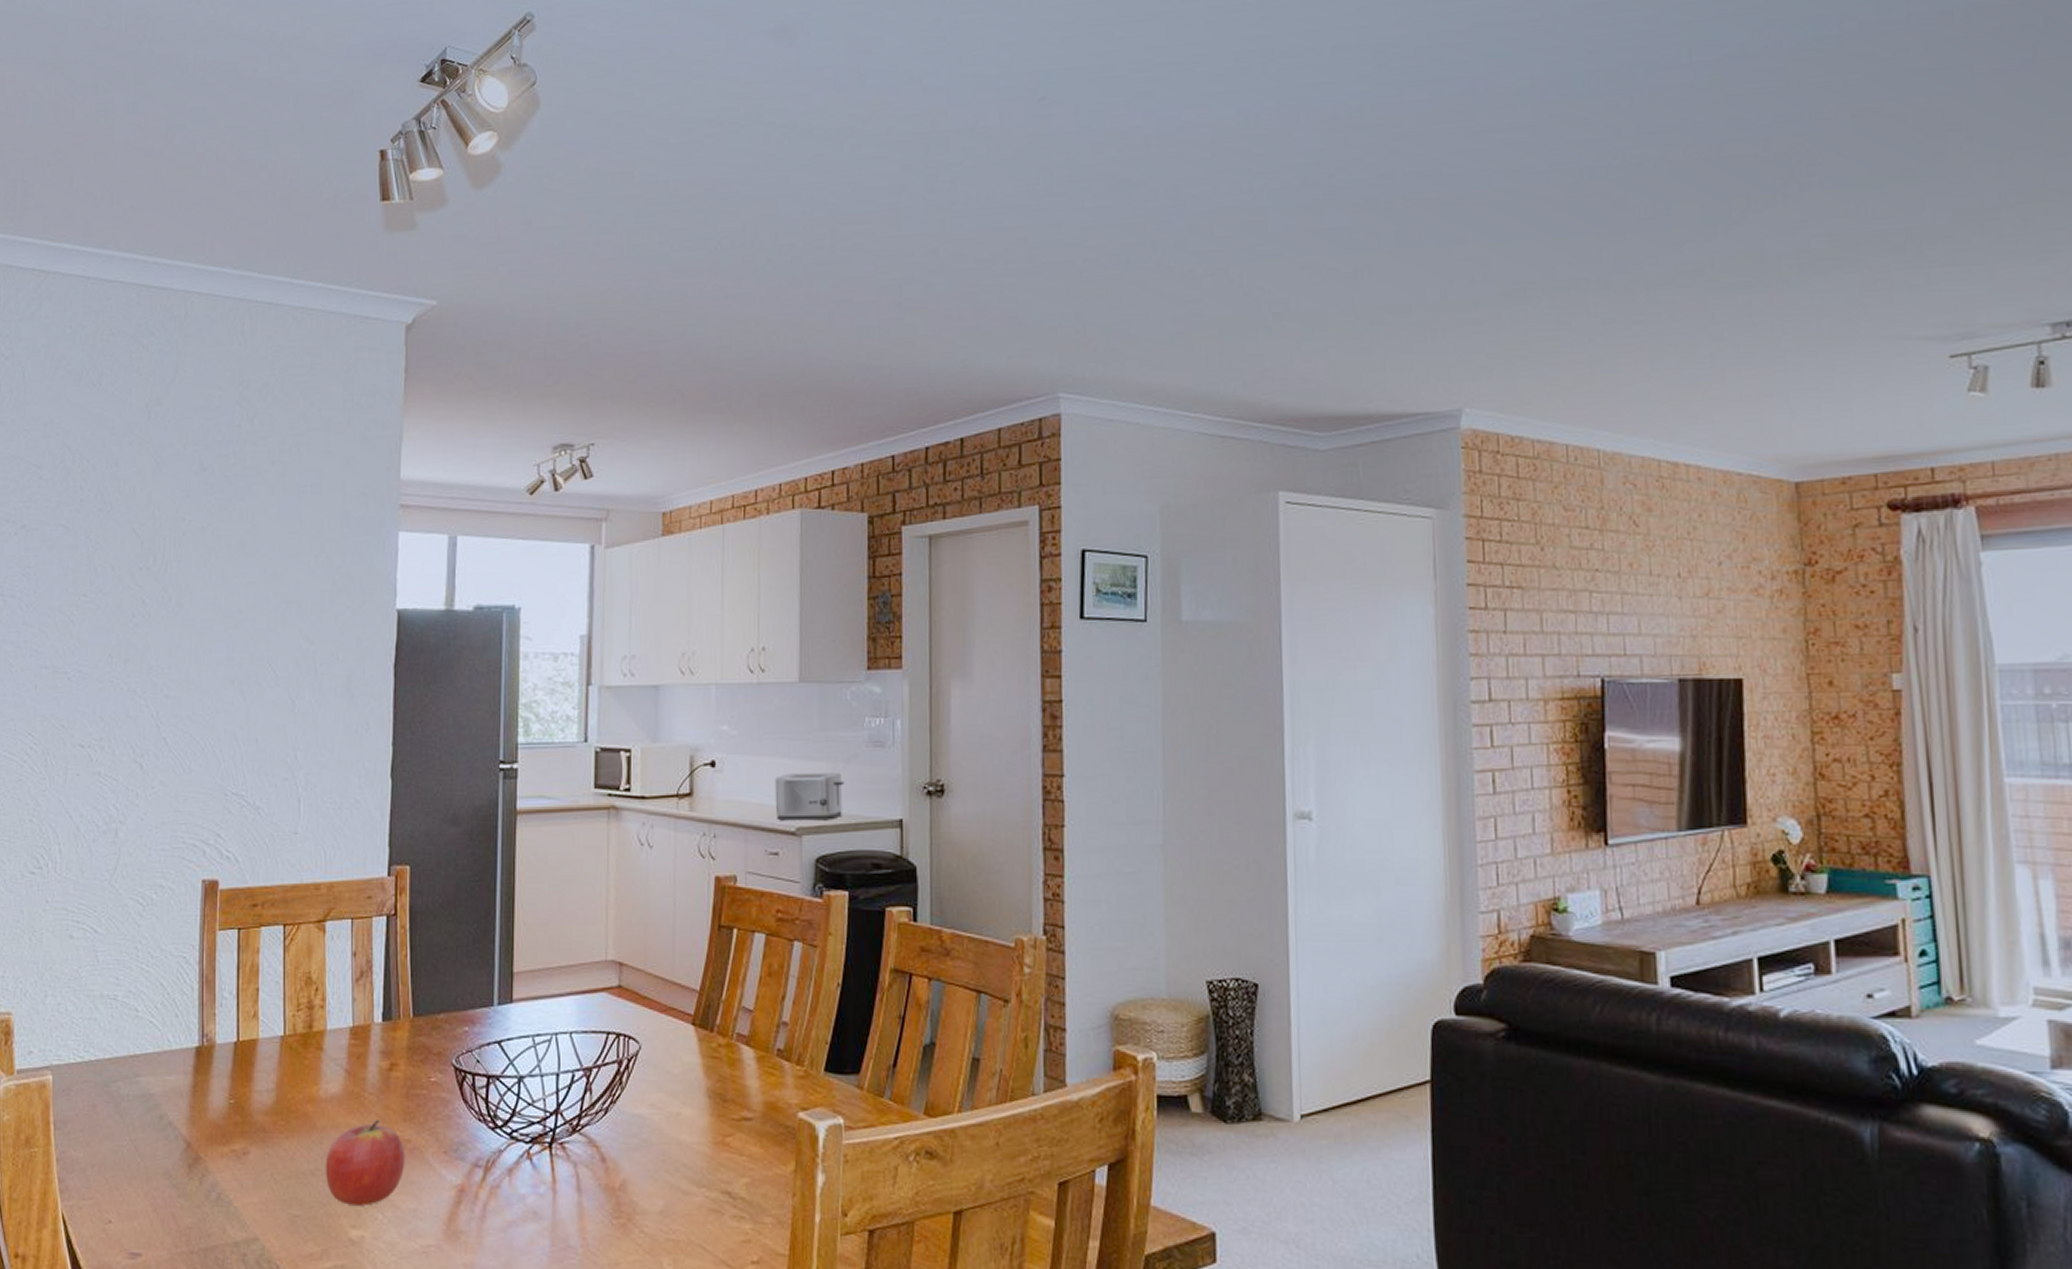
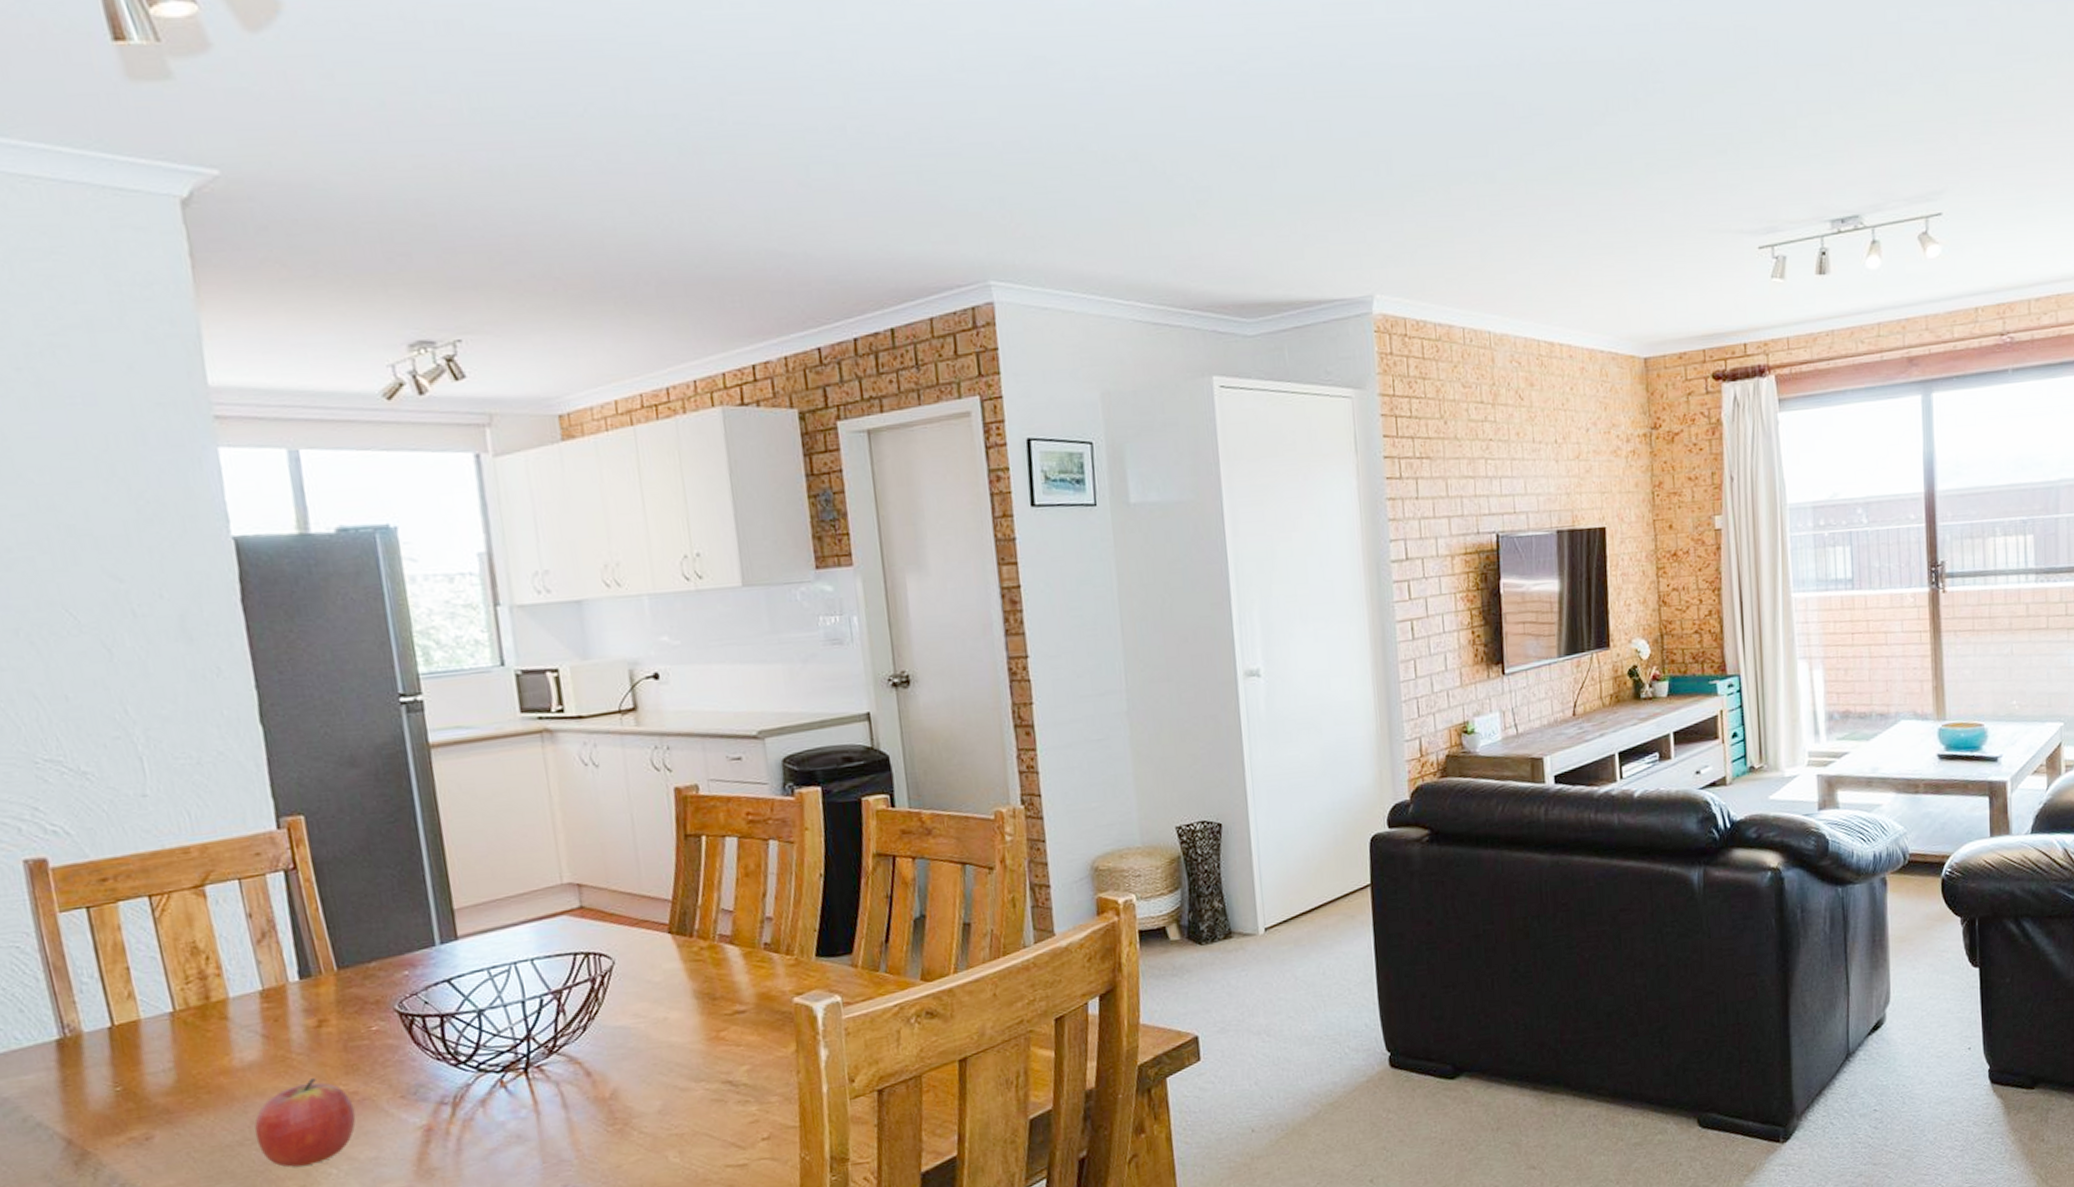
toaster: present [774,773,845,821] -> none [727,673,806,726]

